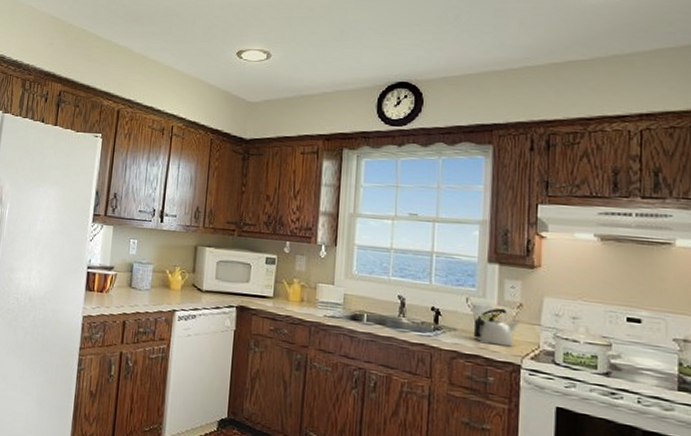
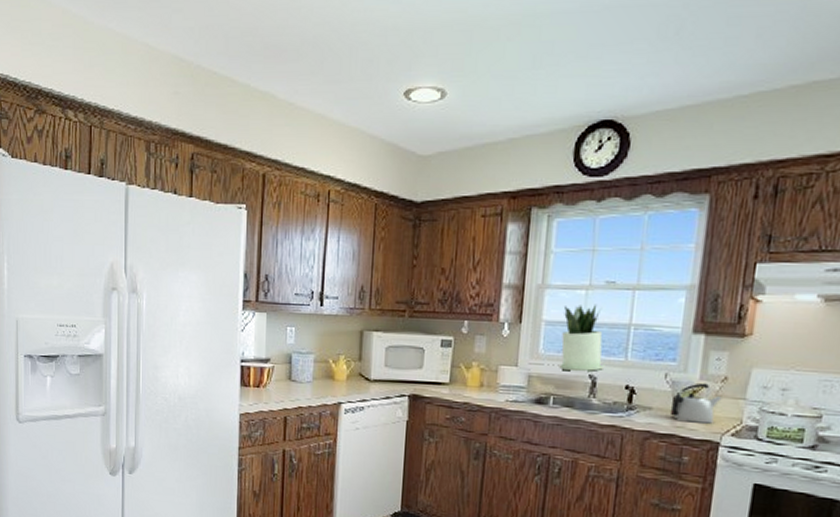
planter: none [370,232,412,293] -> present [557,304,605,372]

